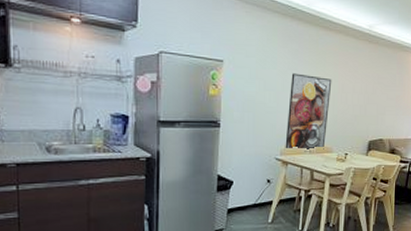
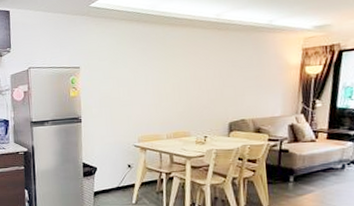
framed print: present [285,73,332,152] -> none [142,68,183,138]

